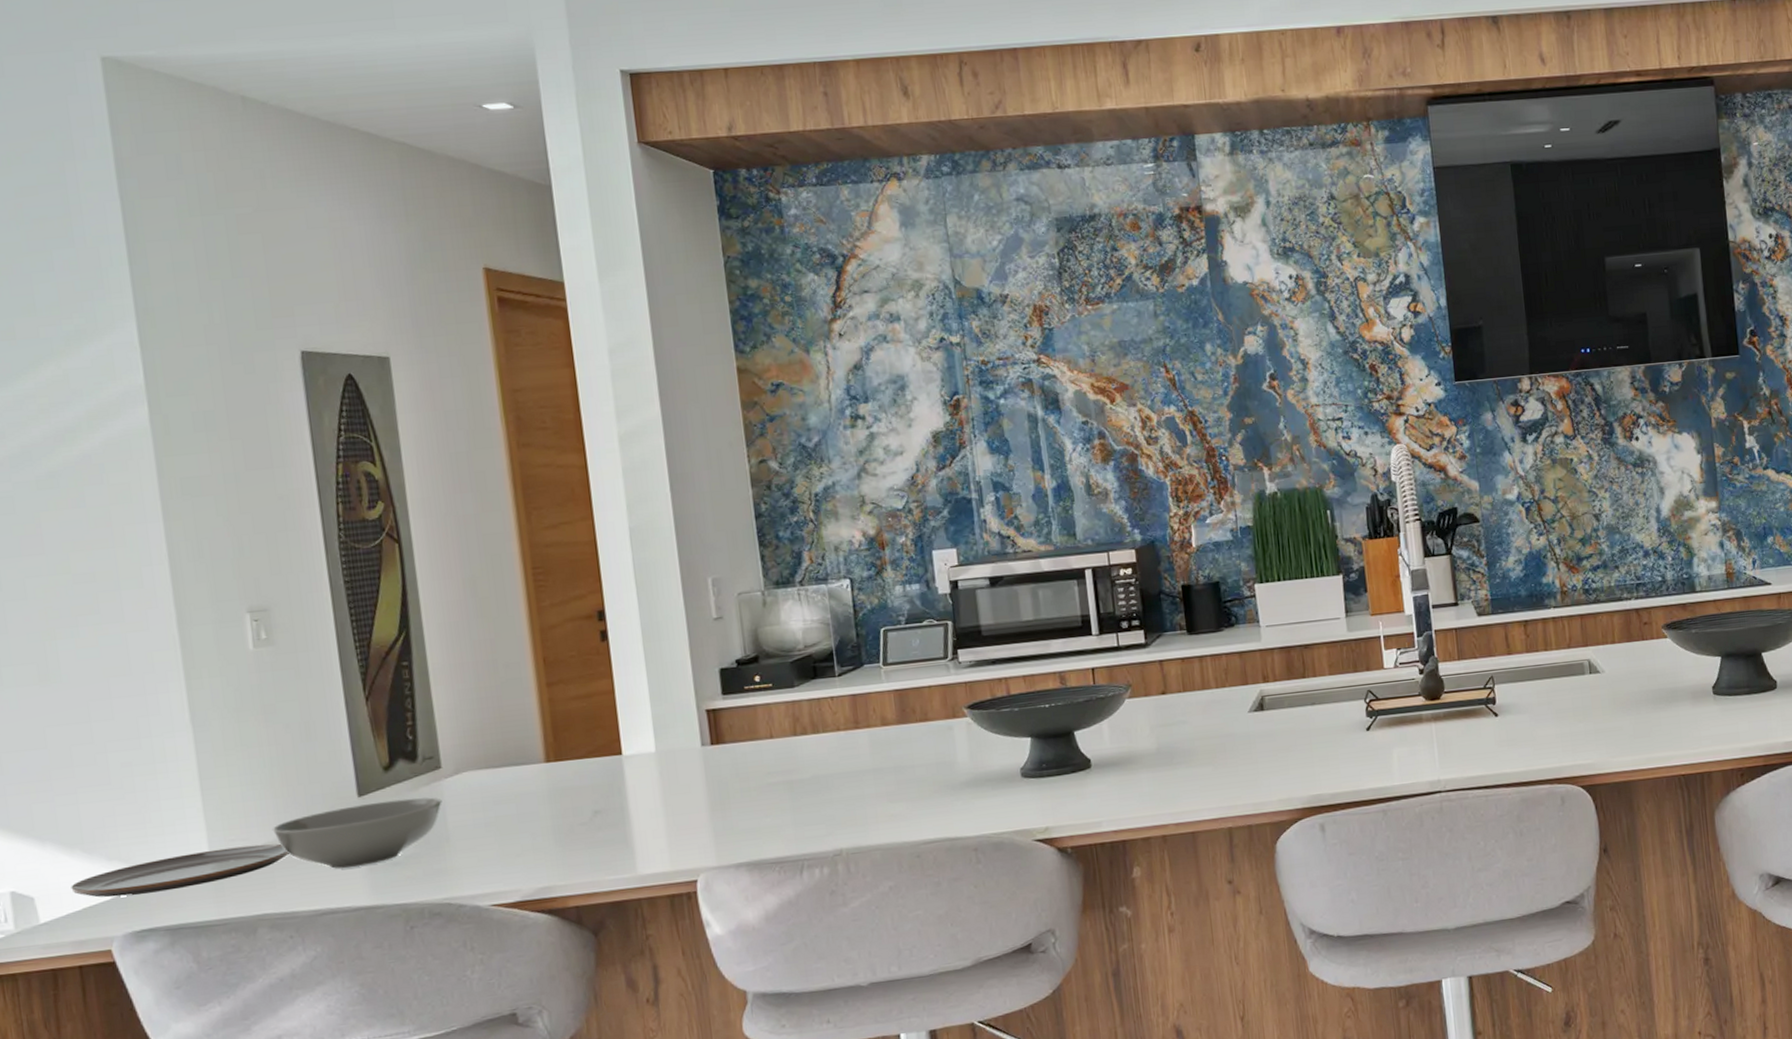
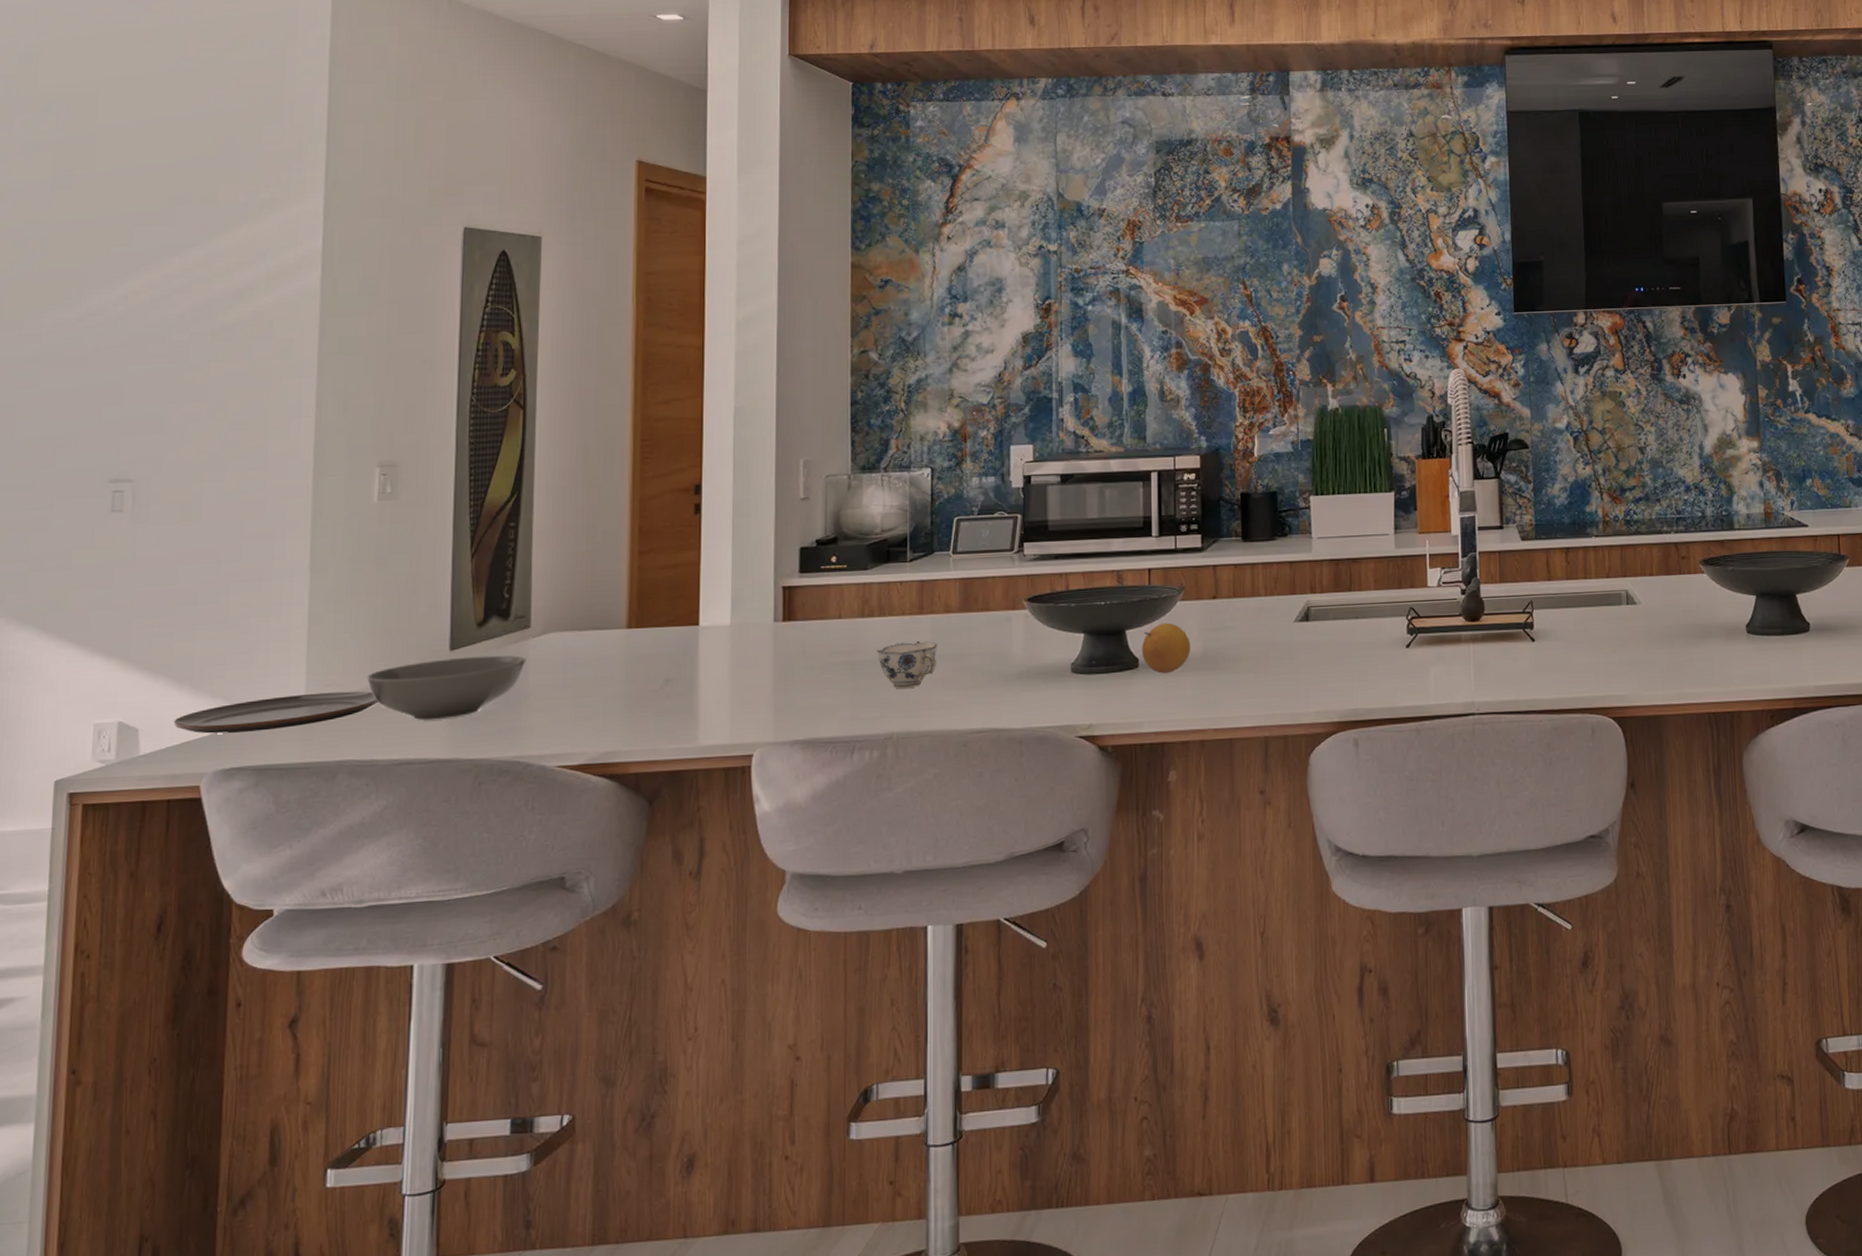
teacup: none [814,755,879,805] -> present [877,641,937,689]
fruit: none [1092,721,1144,773] -> present [1141,622,1191,674]

